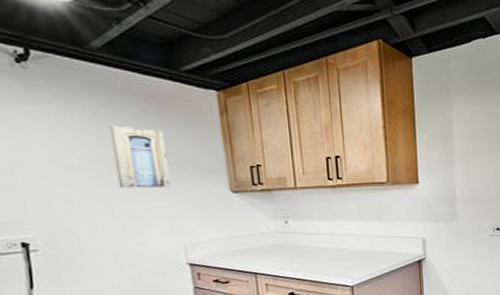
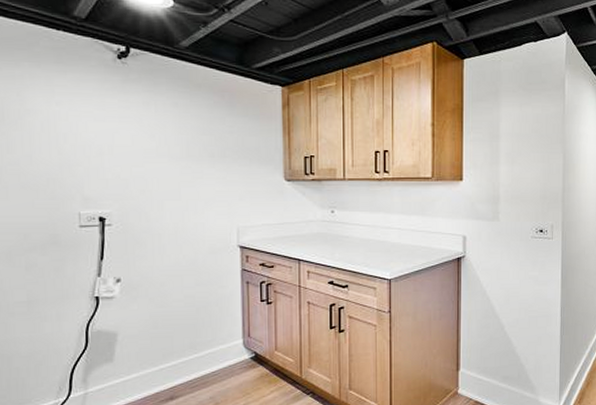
wall art: present [109,125,171,189] -> none [186,115,232,173]

